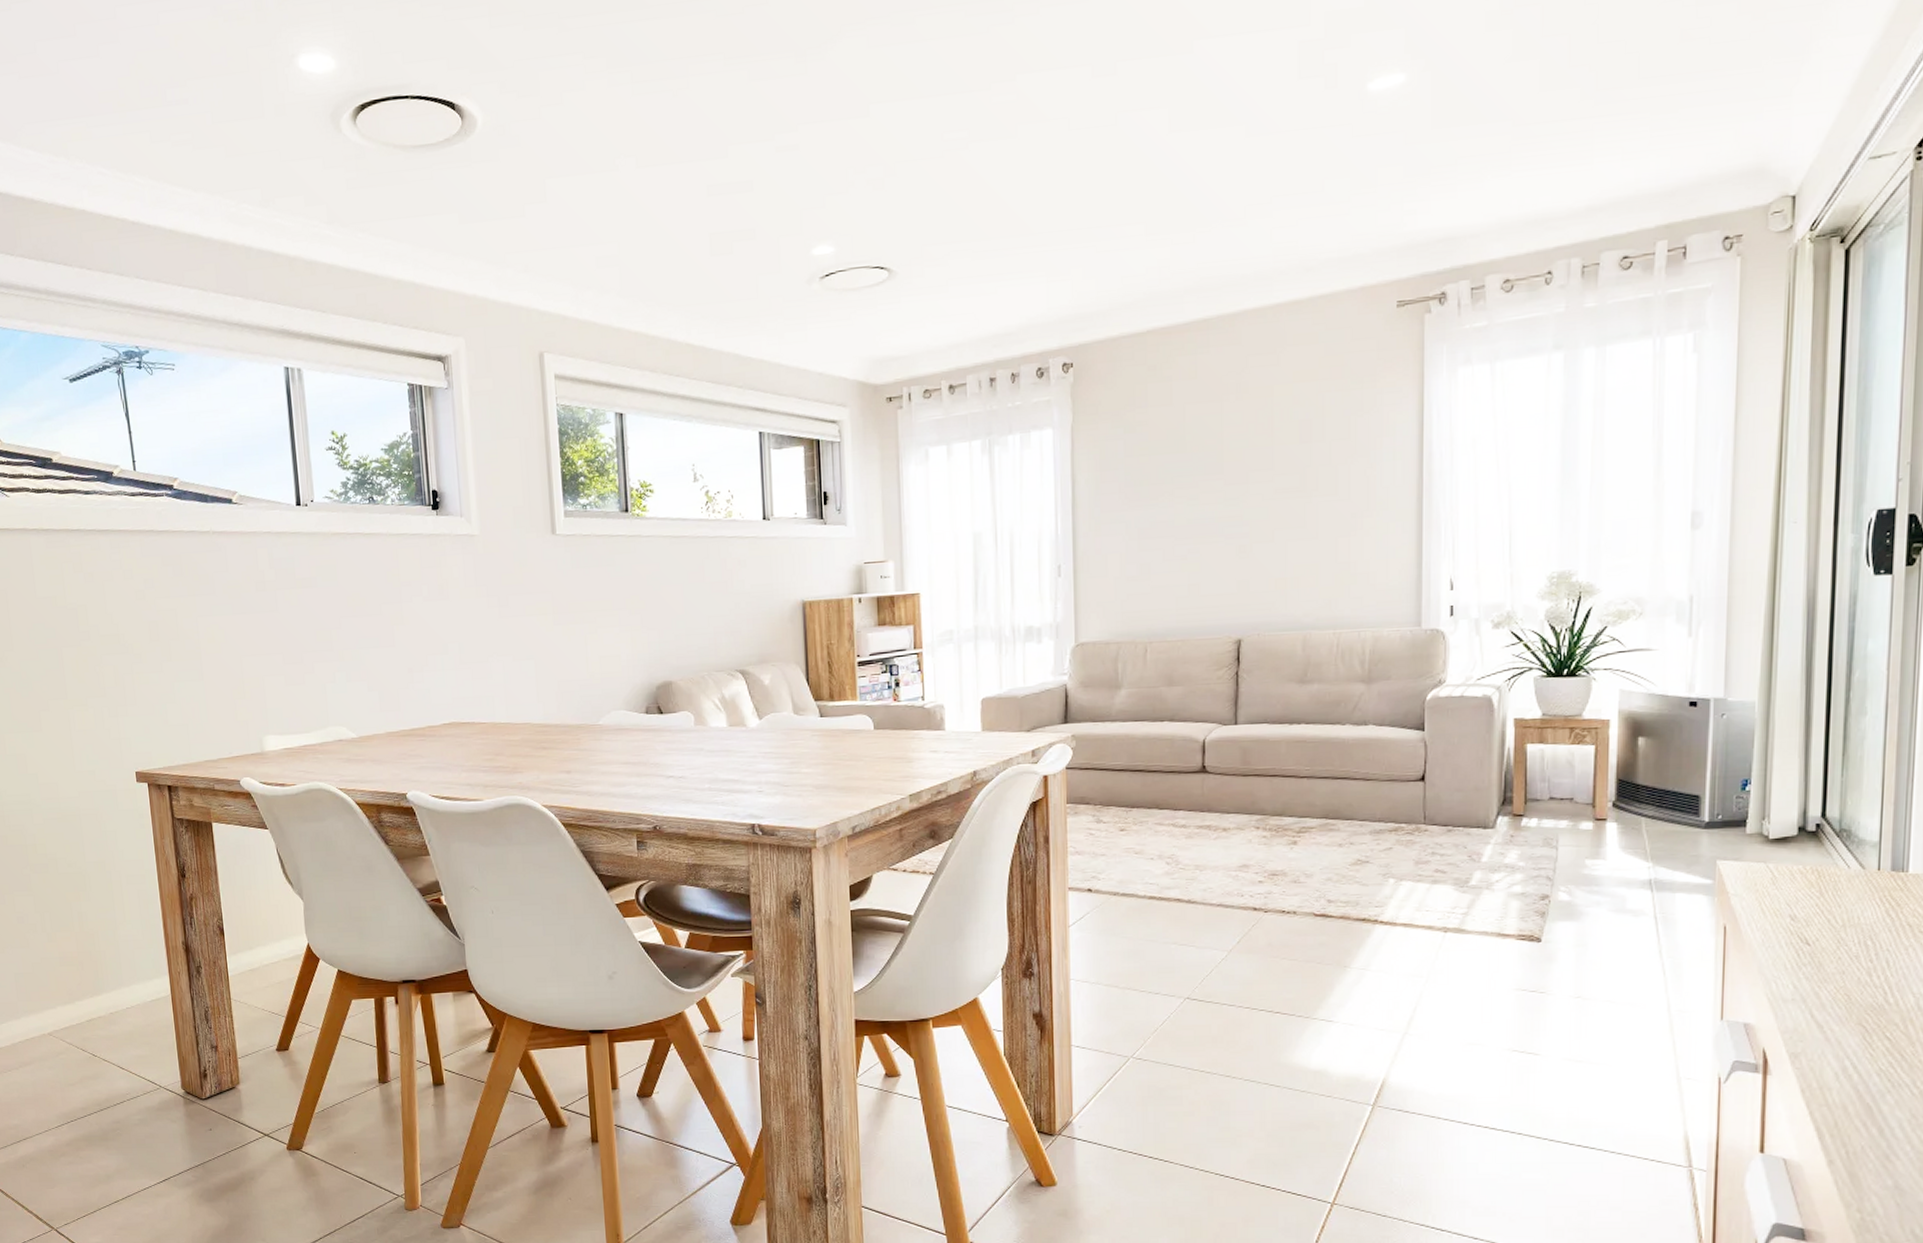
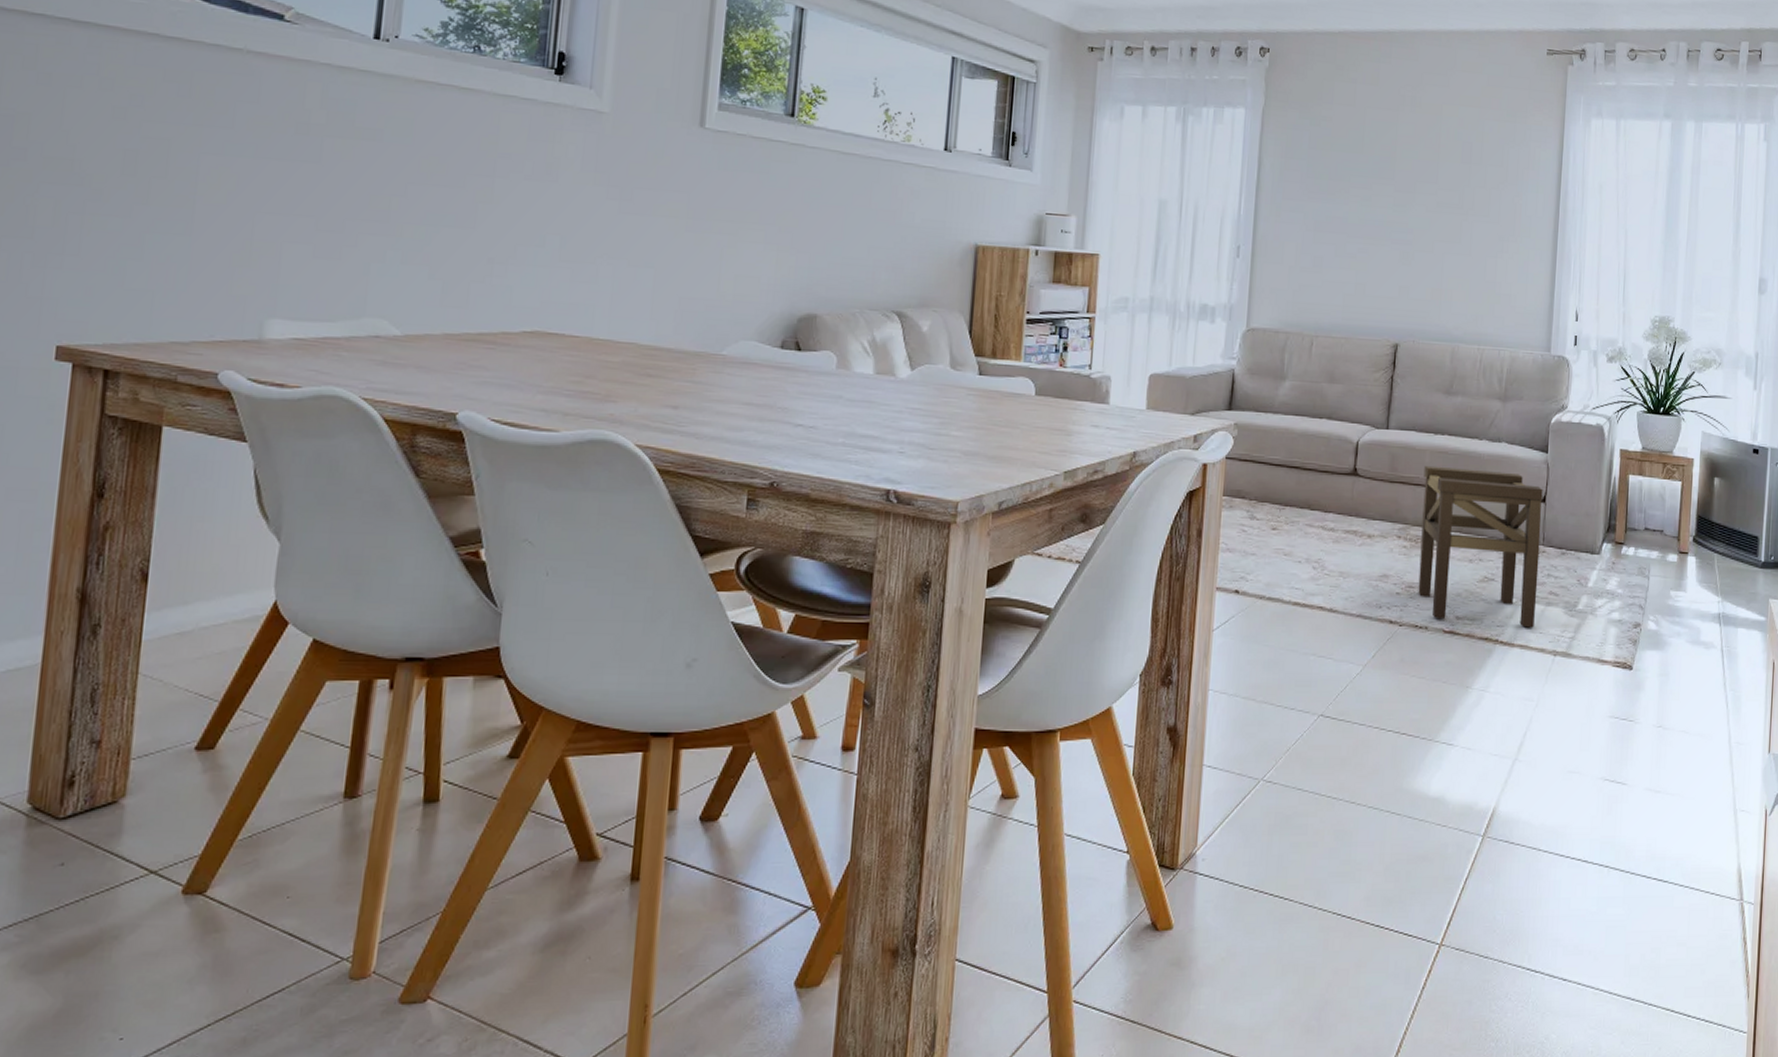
stool: none [1280,754,1421,907] -> present [1418,465,1543,628]

